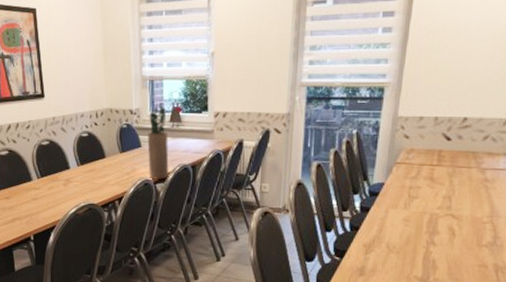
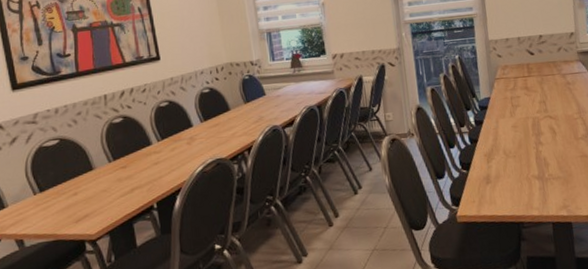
vase: present [147,99,169,180] -> none [270,48,296,125]

